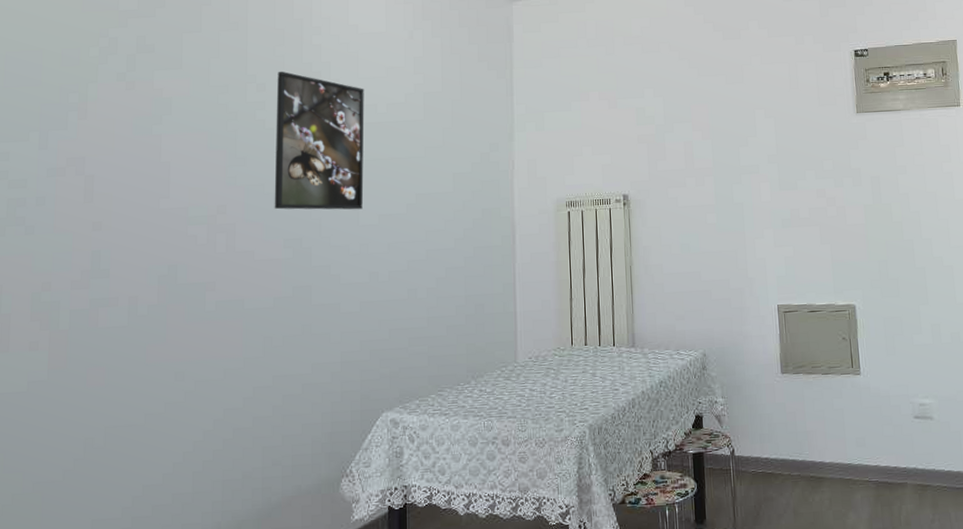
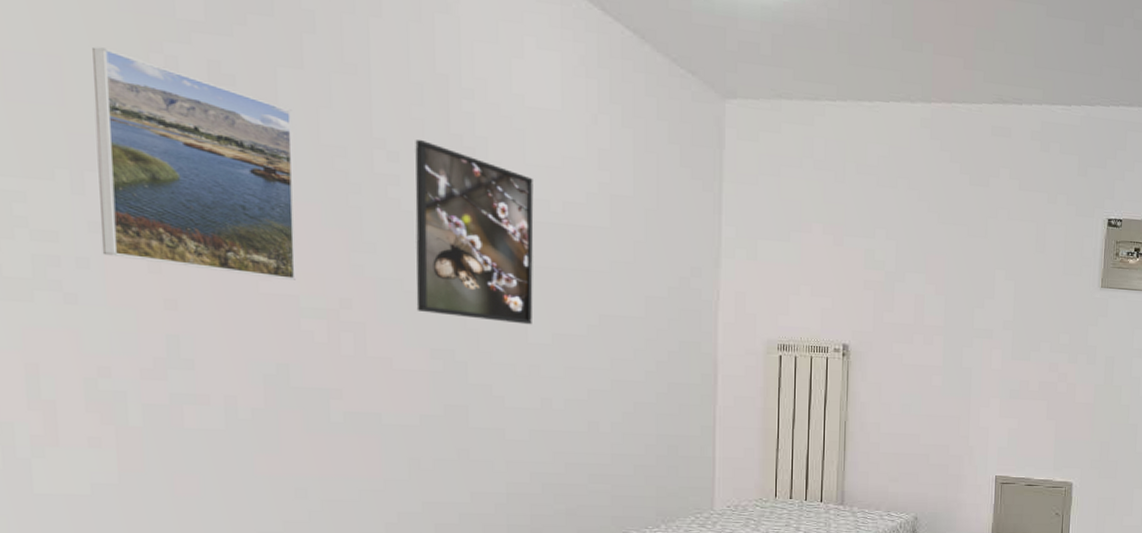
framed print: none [54,39,192,196] -> present [92,47,296,280]

